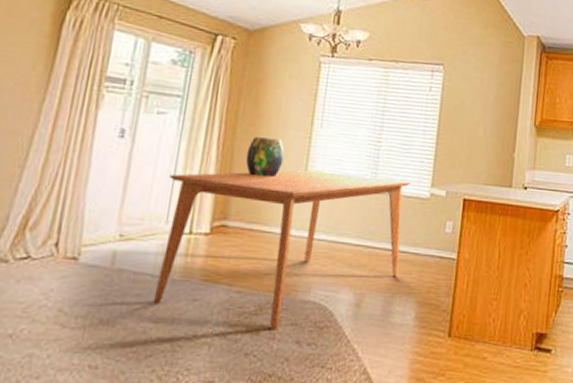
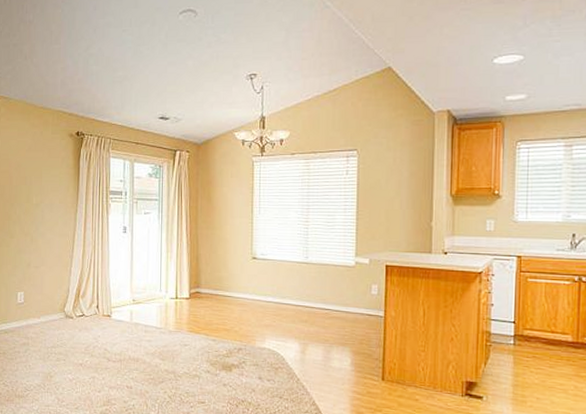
dining table: present [153,170,411,331] -> none [158,248,337,369]
decorative urn: present [245,137,285,178] -> none [207,225,234,255]

